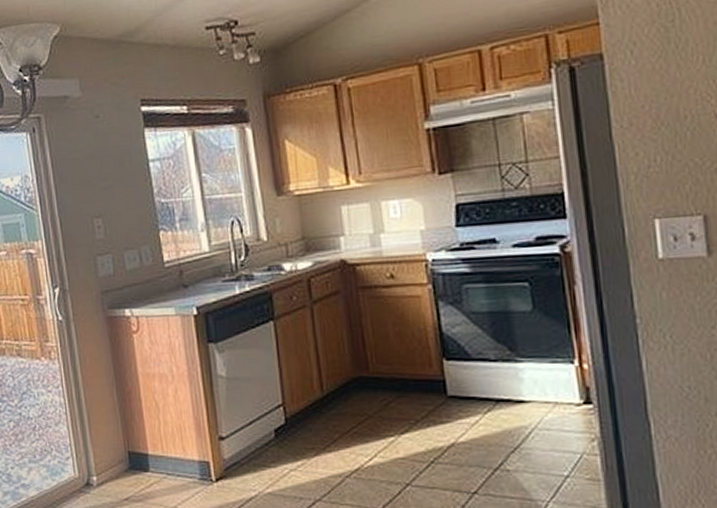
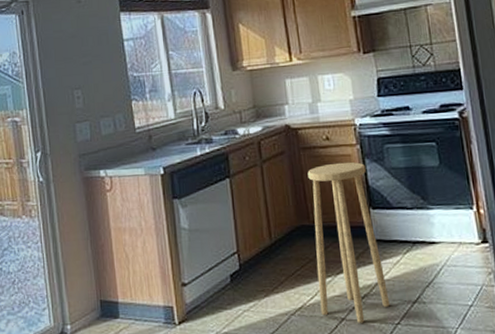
stool: none [367,304,466,490] -> present [307,162,390,323]

